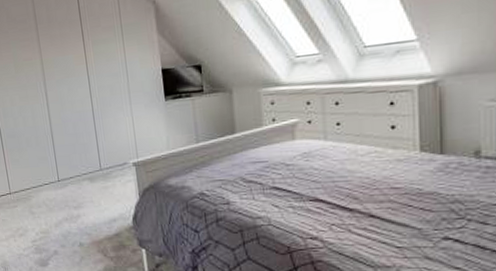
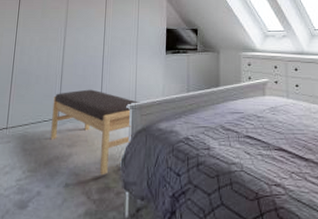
bench: none [49,148,144,235] -> present [50,89,141,176]

